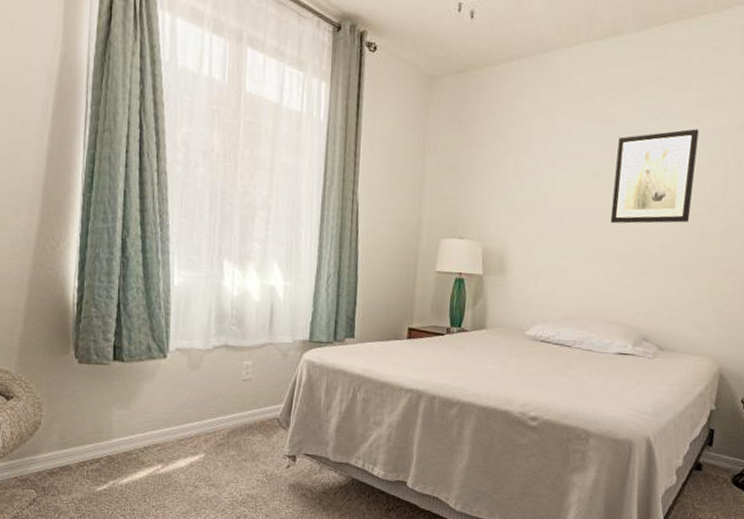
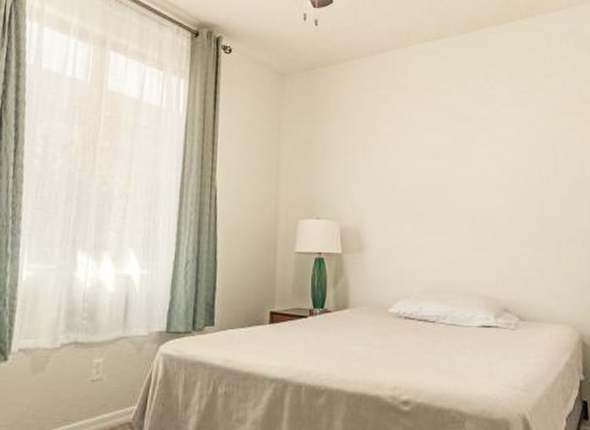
wall art: present [610,128,699,224] -> none [456,113,528,199]

